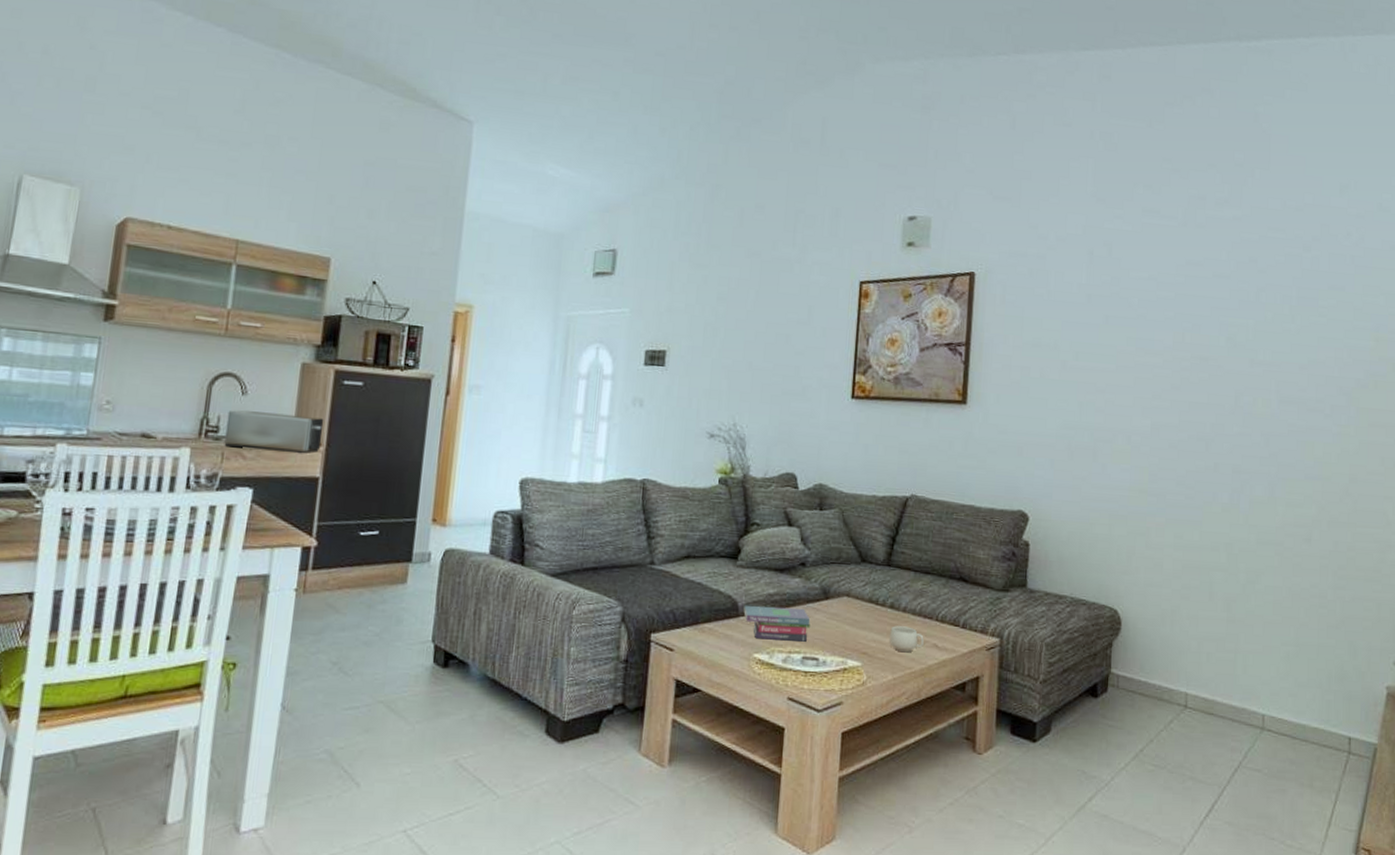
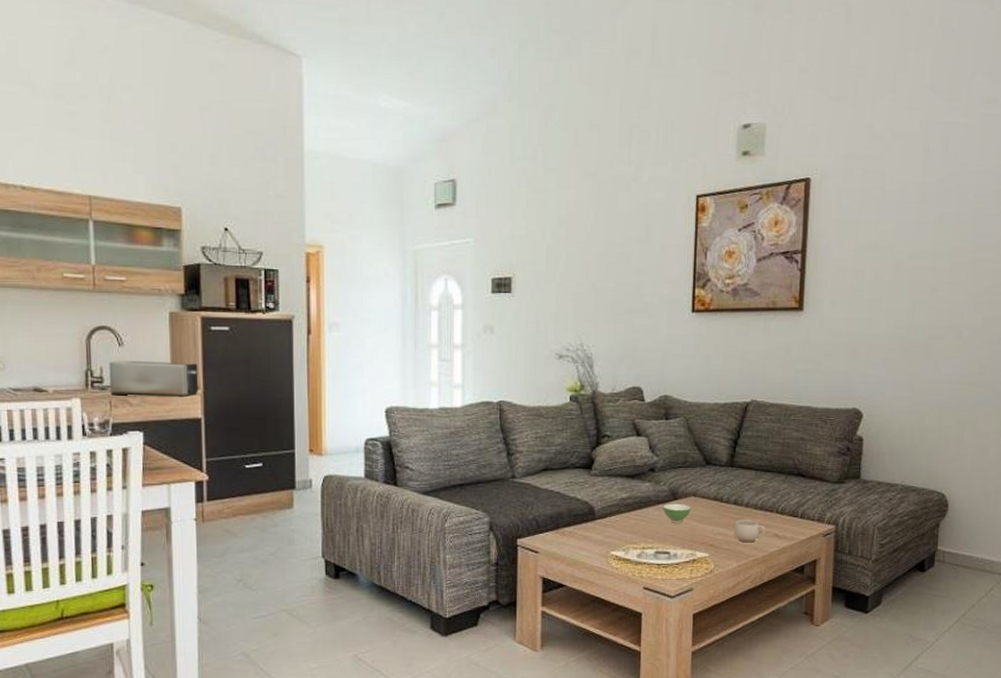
books: present [743,605,810,642] -> none [600,509,661,538]
bowl: none [813,602,845,626] -> present [663,503,692,523]

